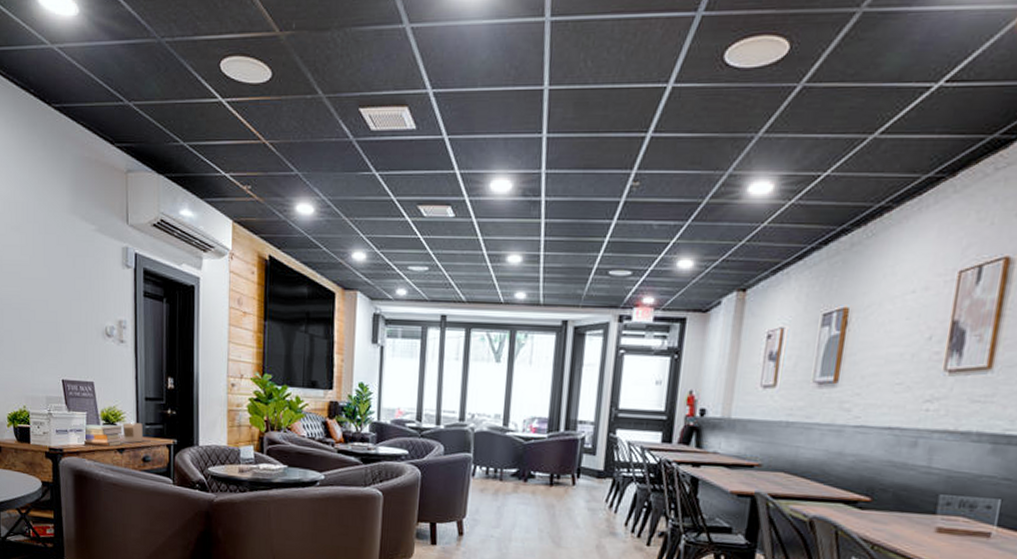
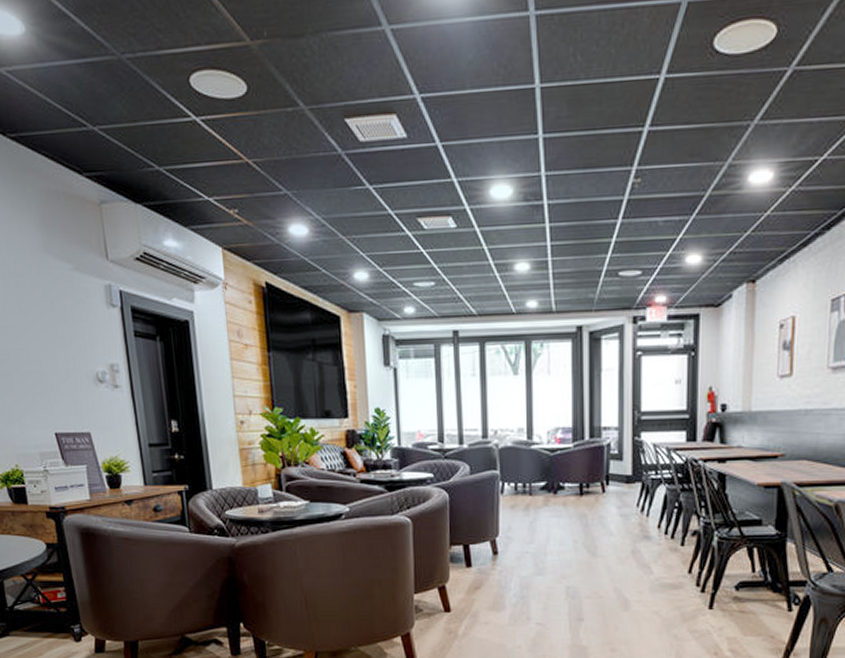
books: present [83,424,123,448] -> none [84,476,129,501]
candle: present [123,420,144,443] -> none [127,469,152,494]

